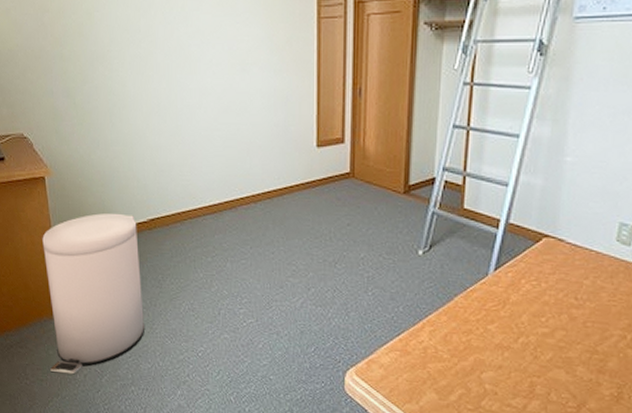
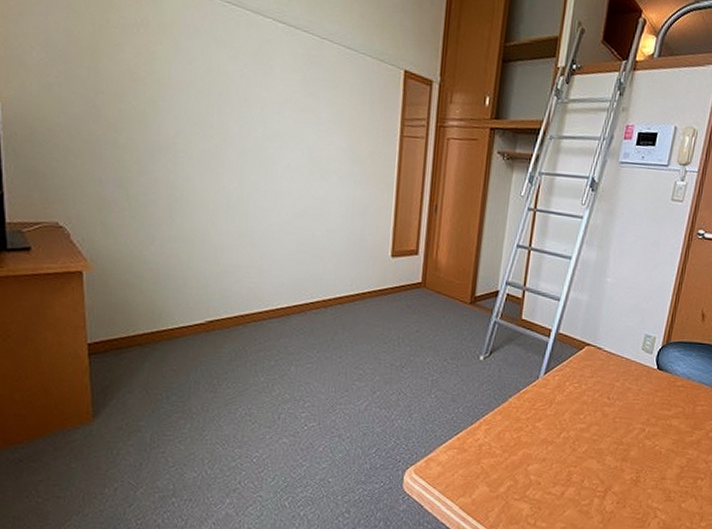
pedal bin: present [42,212,146,376] -> none [69,313,194,490]

